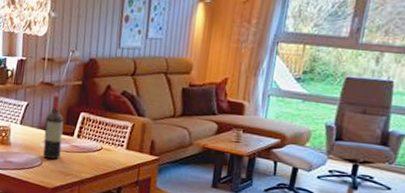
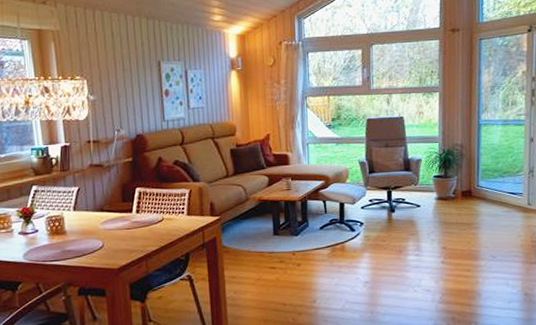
wine bottle: present [43,94,64,160] -> none [101,174,122,240]

